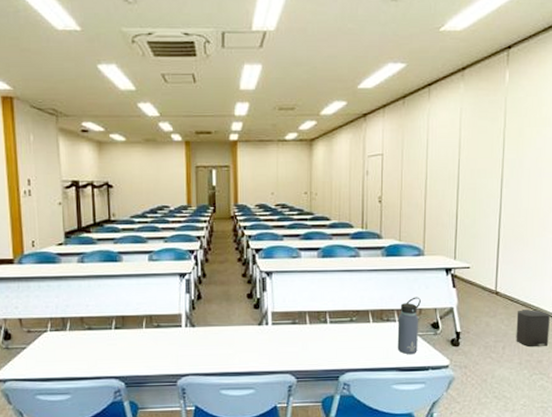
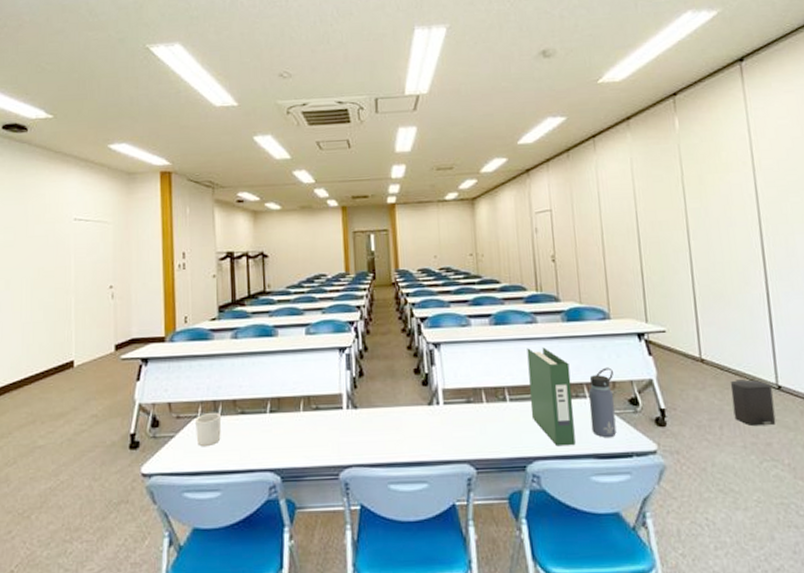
mug: none [46,327,70,356] -> present [196,412,221,446]
binder: none [347,278,384,361] -> present [527,347,576,446]

